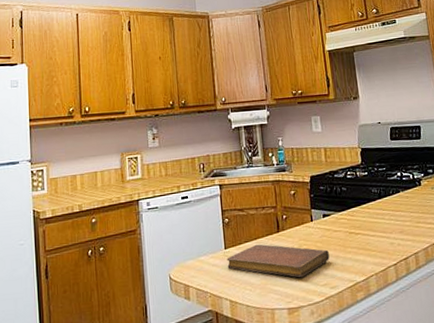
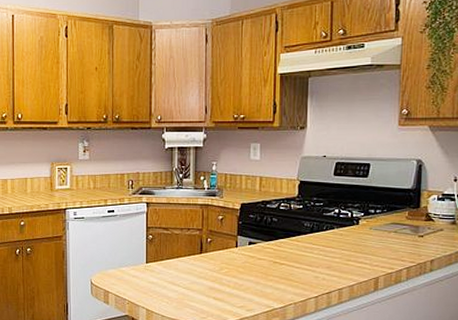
notebook: present [227,244,330,278] -> none [147,262,250,298]

